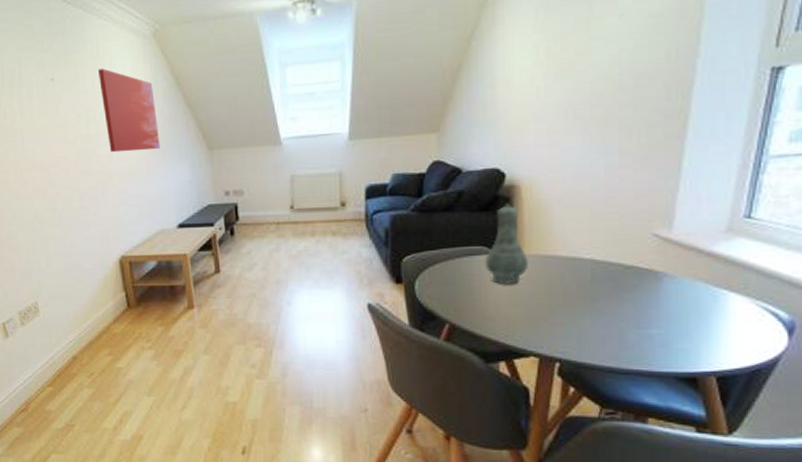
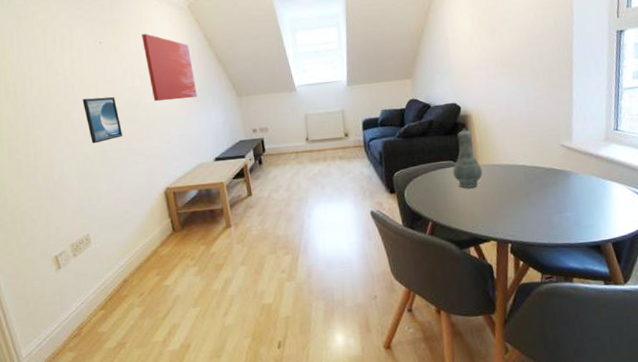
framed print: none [32,144,74,200] -> present [82,96,122,144]

